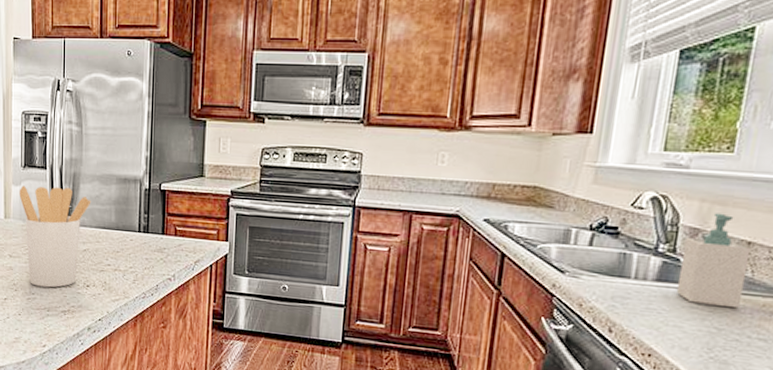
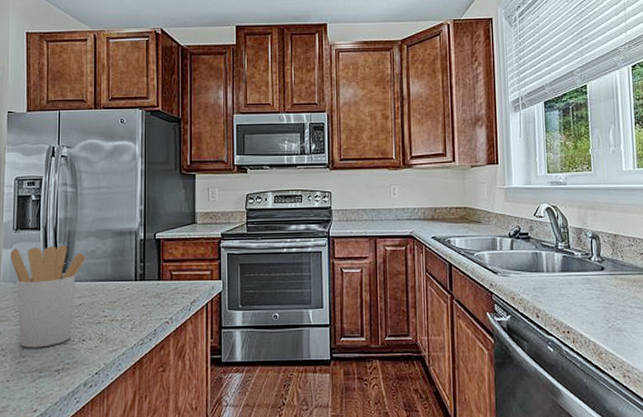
soap bottle: present [676,213,752,309] -> none [575,215,620,286]

